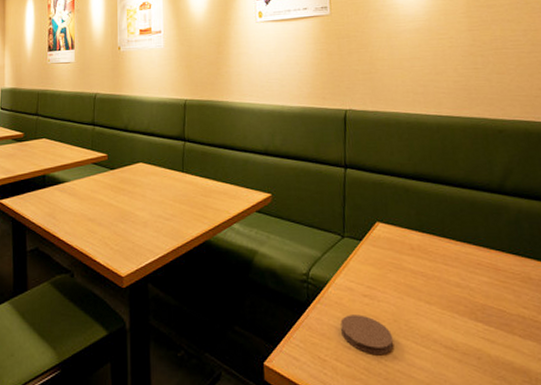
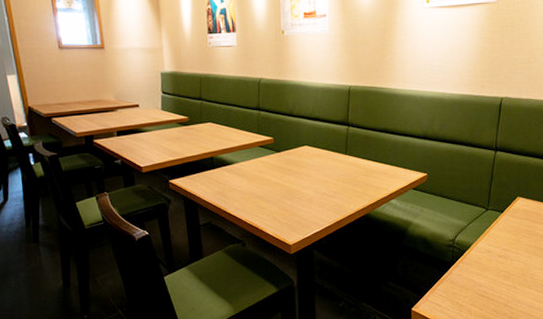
coaster: present [340,315,394,354] -> none [478,271,520,300]

